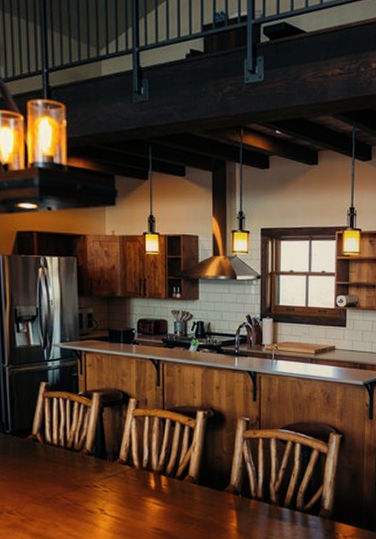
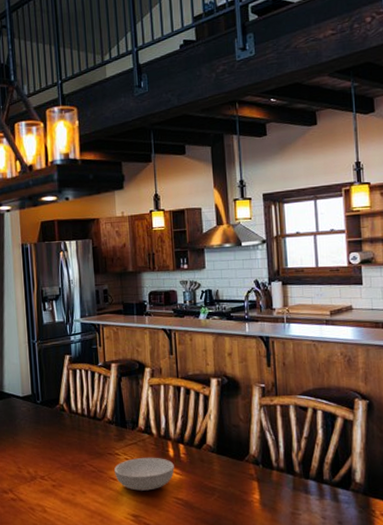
serving bowl: none [92,489,155,523] -> present [114,457,174,491]

